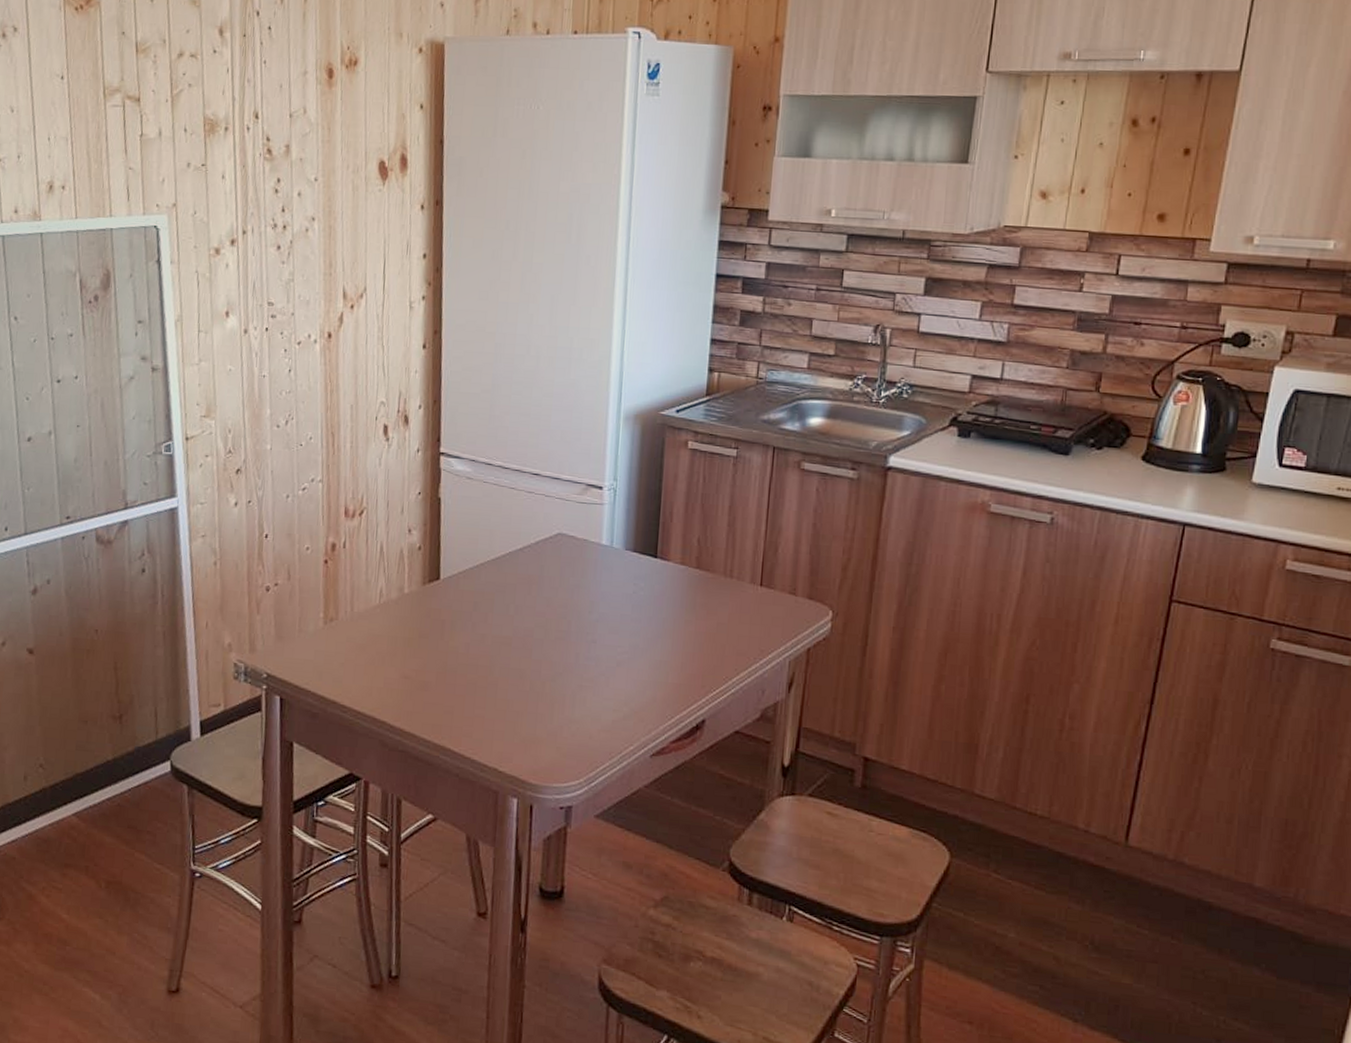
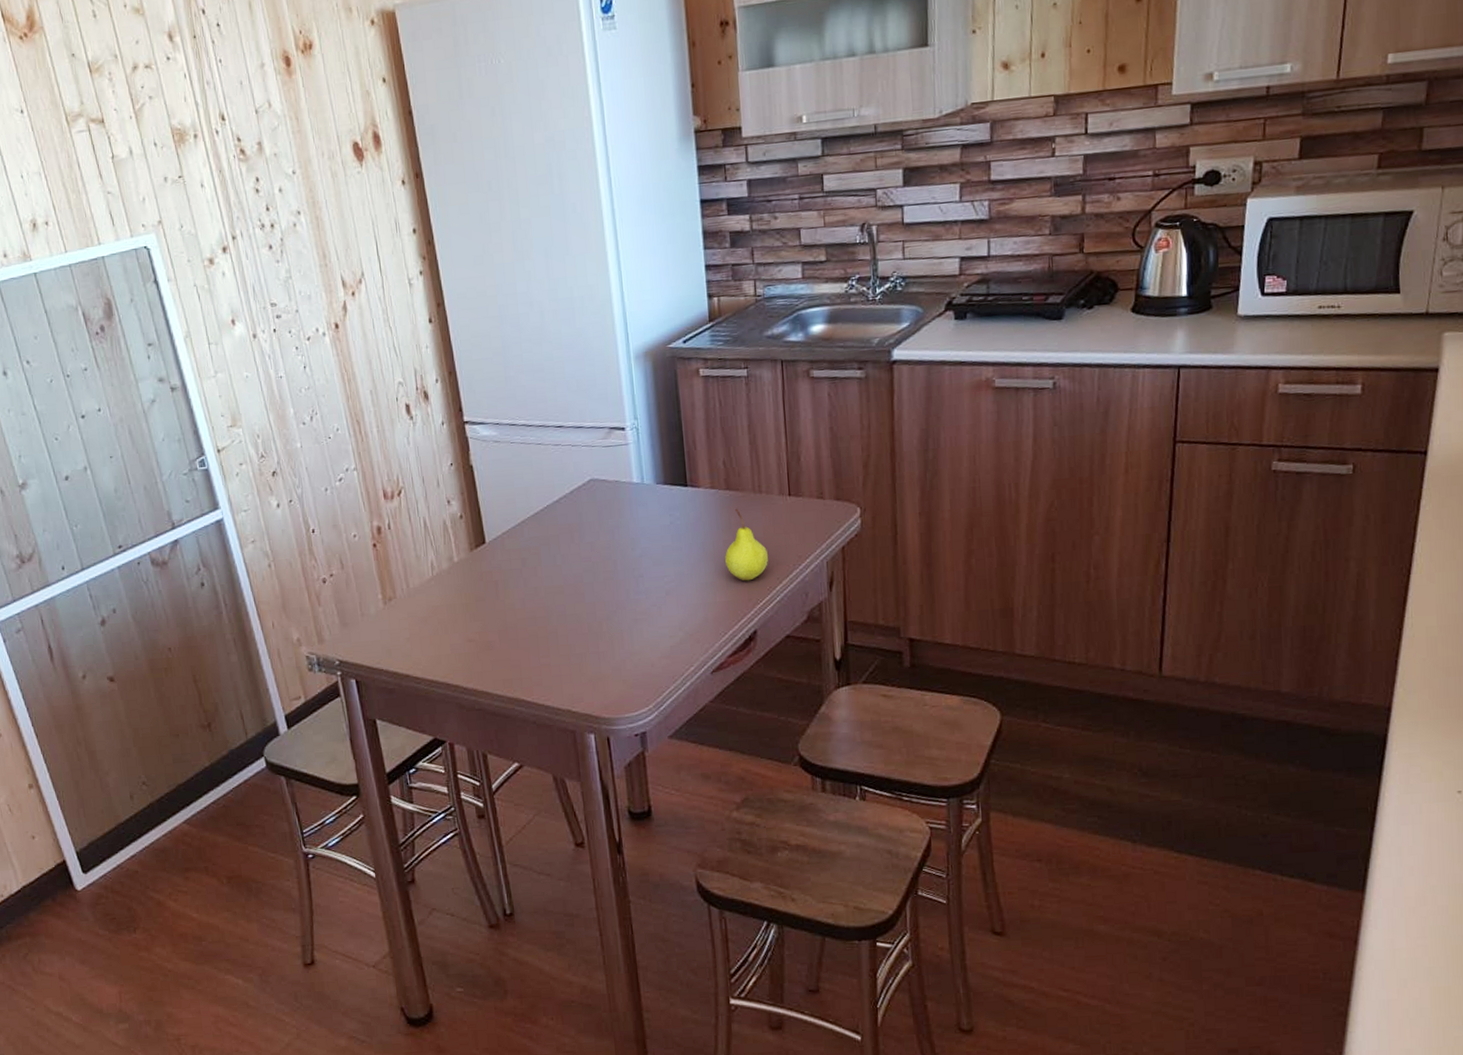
fruit: none [684,589,729,667] -> present [725,508,768,581]

